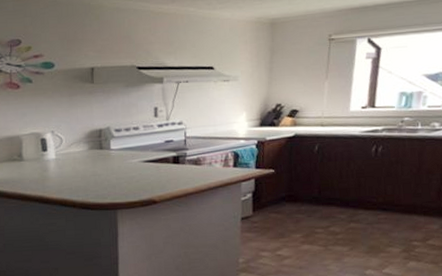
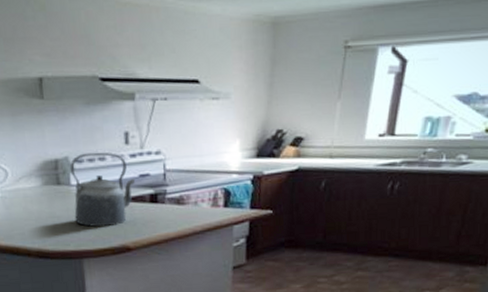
kettle: none [110,123,162,184] -> present [69,152,136,227]

